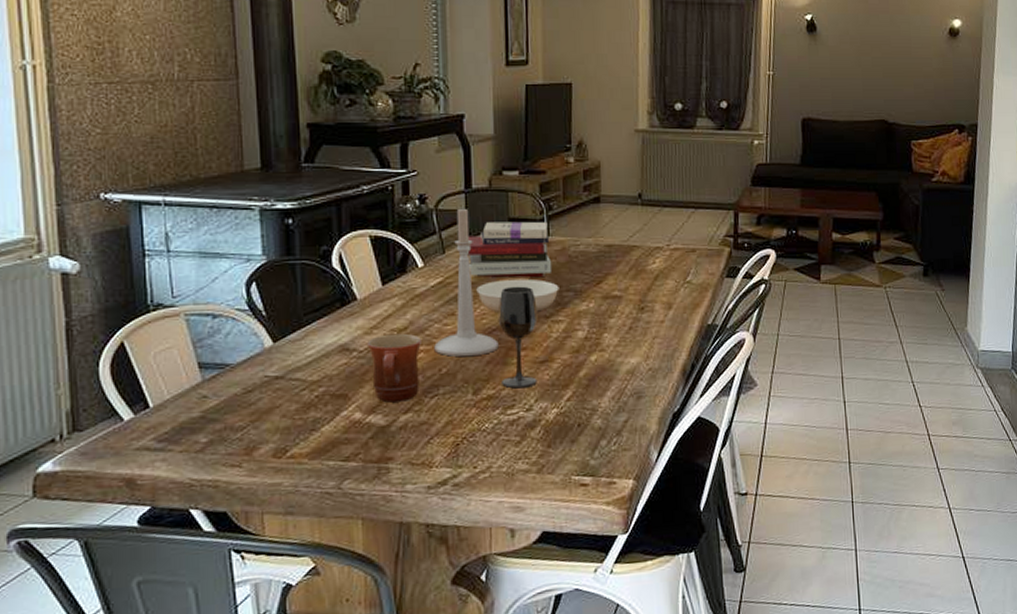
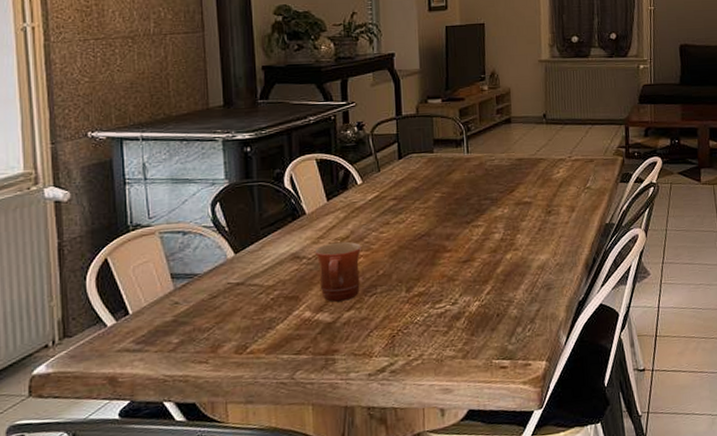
candlestick: present [434,208,499,357] -> none [372,132,427,260]
books: present [467,221,552,278] -> none [399,141,472,191]
bowl: present [476,279,559,314] -> none [407,190,478,222]
wine glass: present [497,286,538,389] -> none [426,197,461,286]

